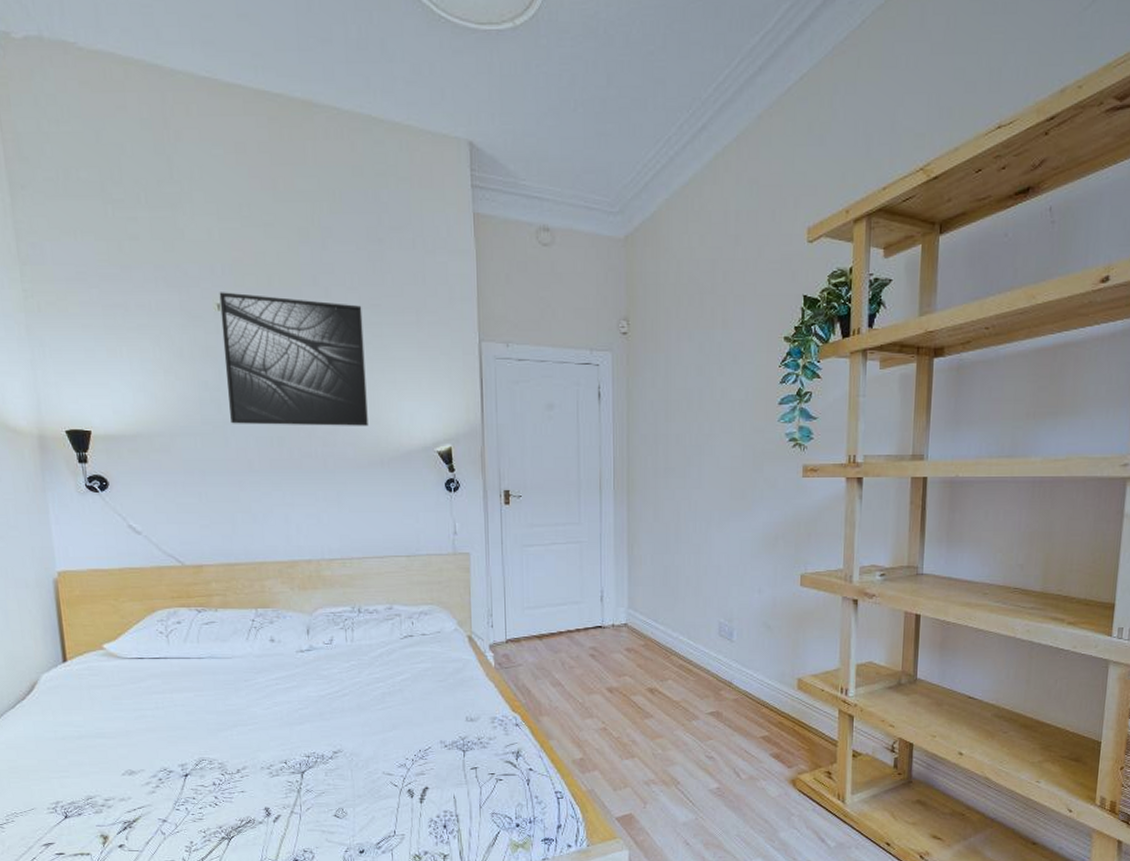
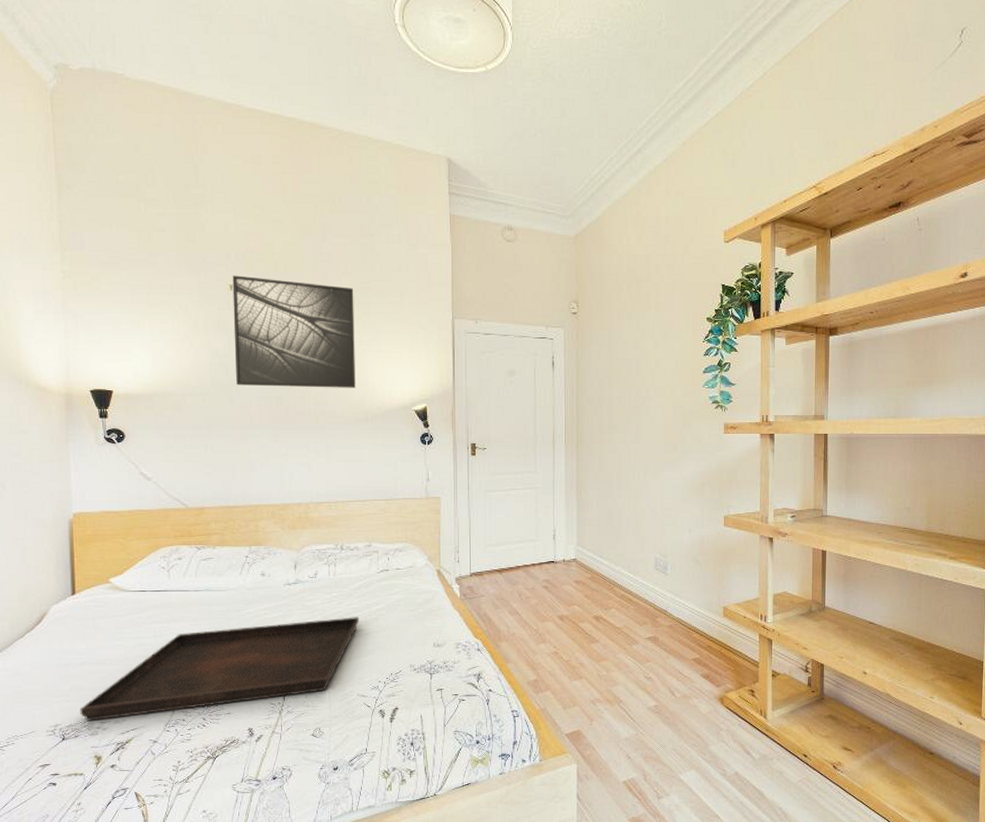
serving tray: none [81,688,383,798] -> present [80,617,360,721]

